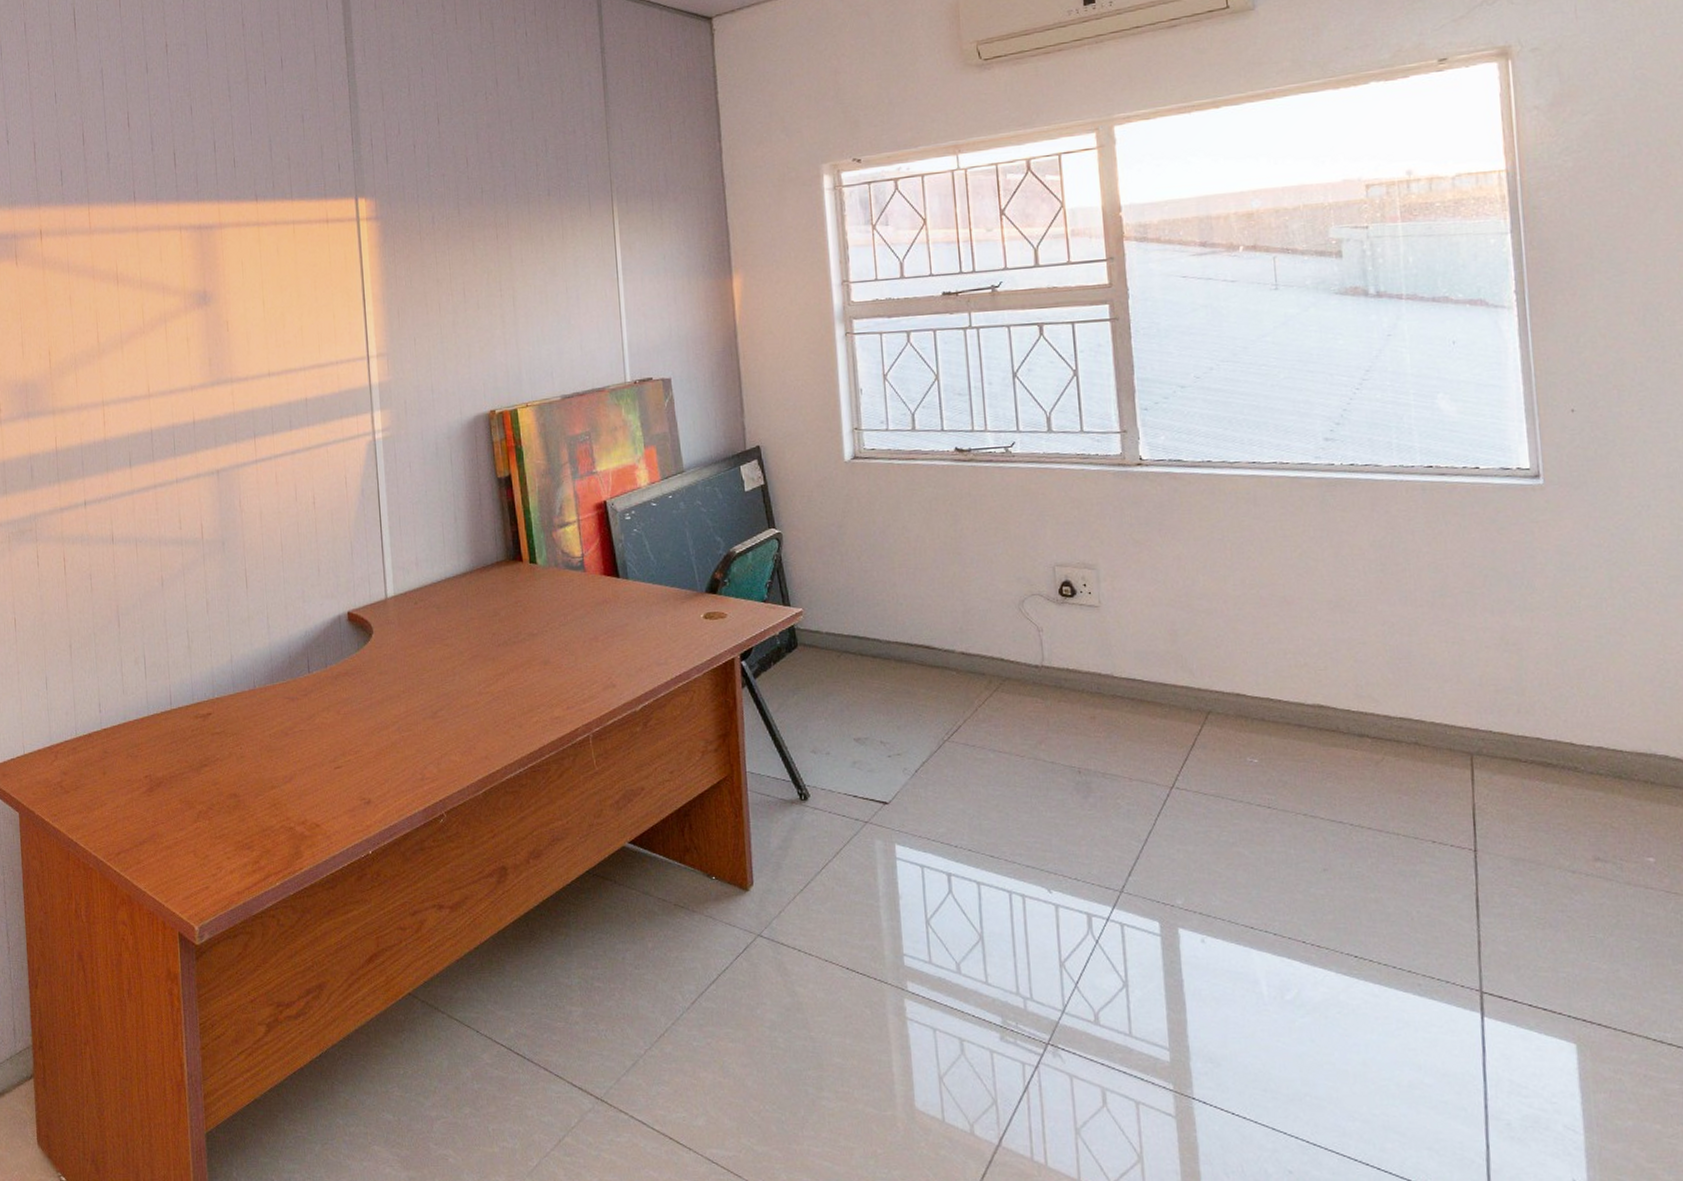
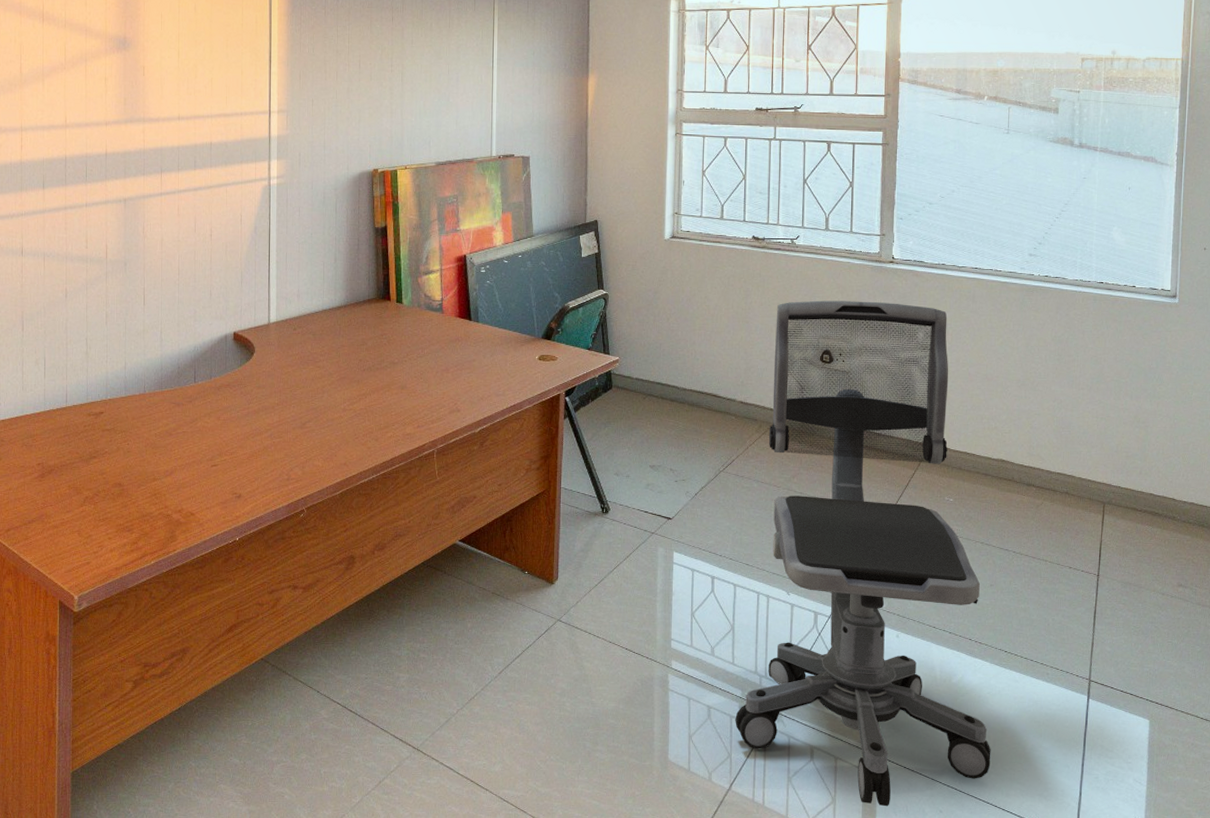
office chair: none [995,515,1353,1166] -> present [735,300,991,807]

